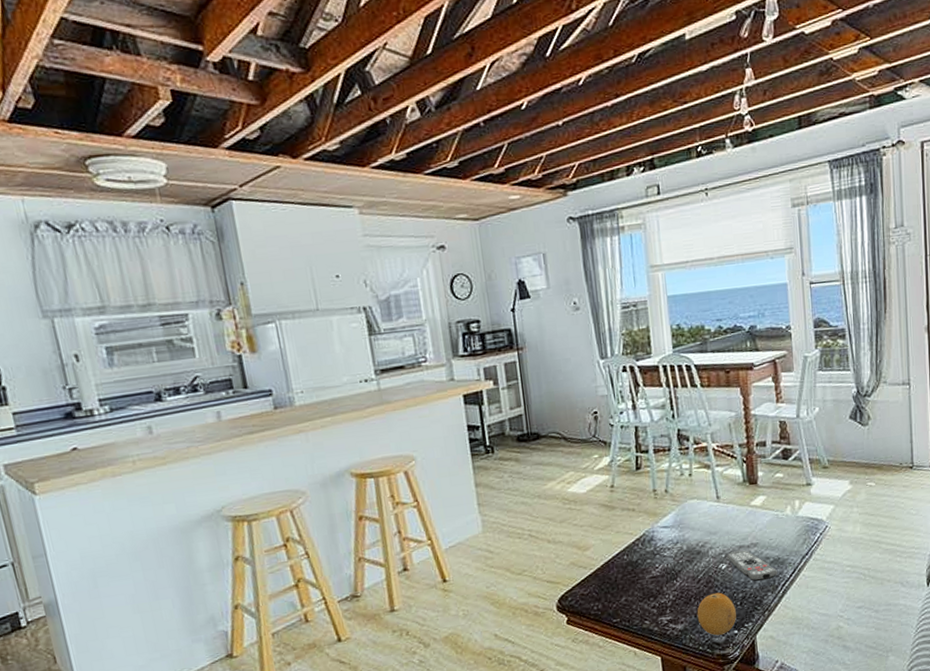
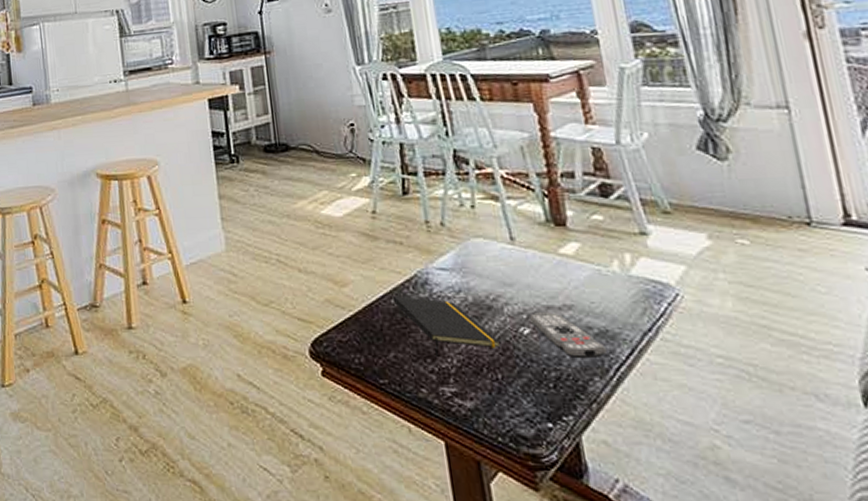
notepad: none [625,551,705,595] -> present [392,297,501,356]
fruit: present [697,592,736,636] -> none [491,366,550,426]

